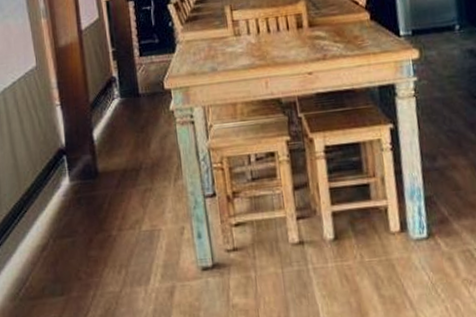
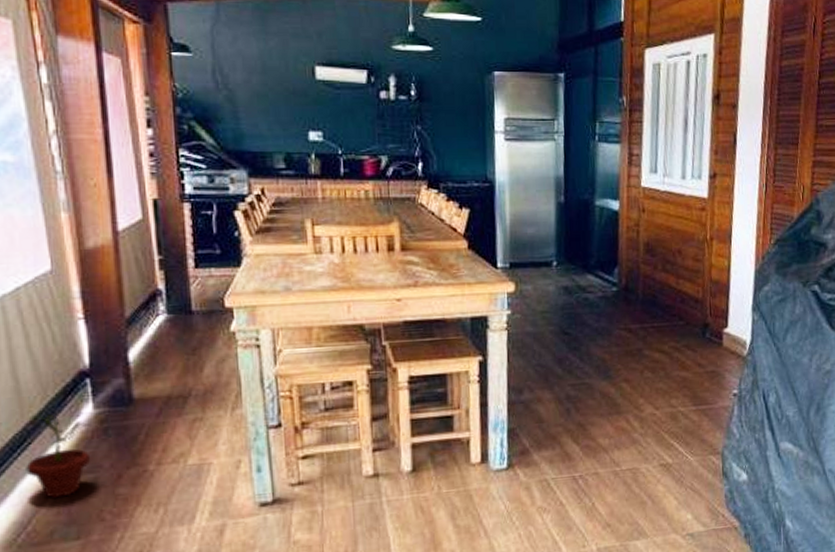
potted plant: none [23,186,70,259] -> present [26,414,91,498]

